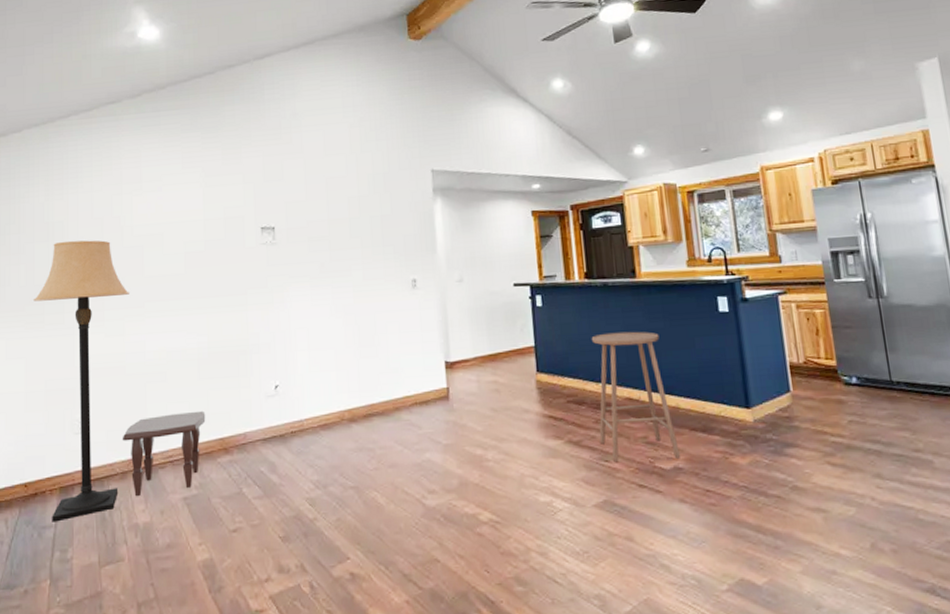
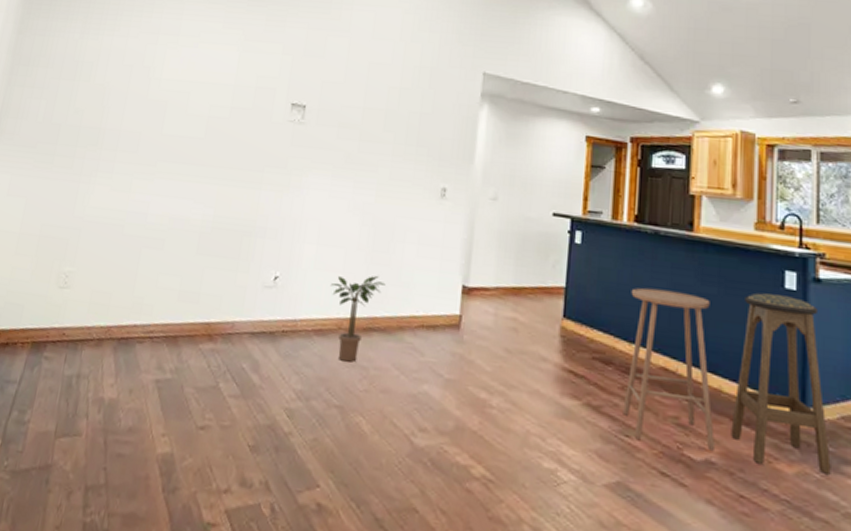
lamp: present [34,240,129,522] -> none [17,82,144,378]
music stool: present [122,410,206,497] -> none [105,284,197,371]
potted plant: none [327,368,377,448] -> present [330,276,386,362]
stool: none [687,317,777,461] -> present [731,293,831,475]

